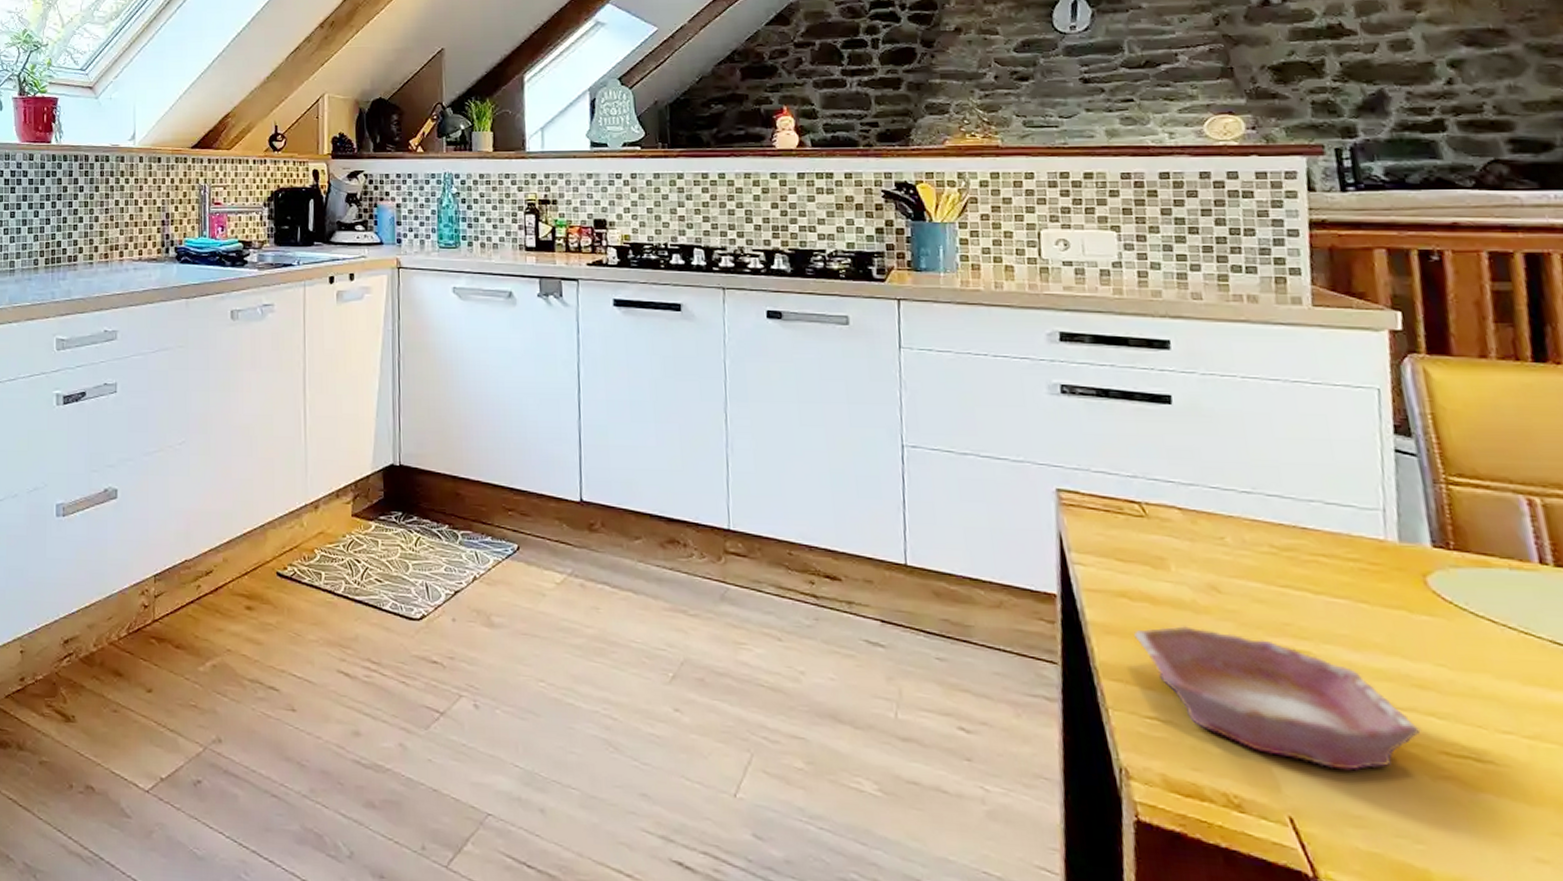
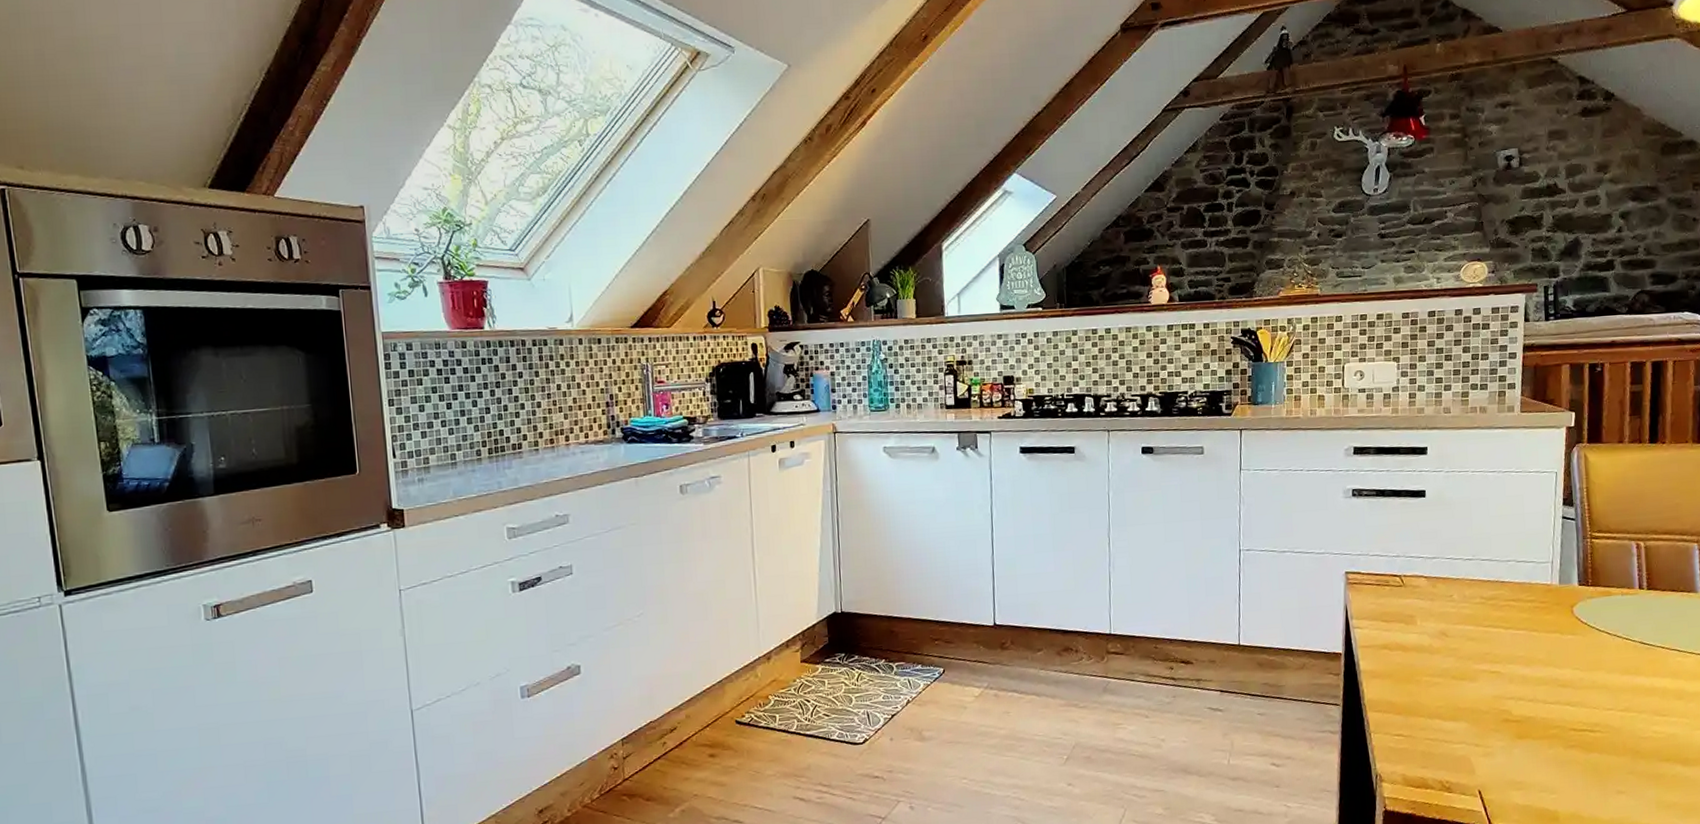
bowl: present [1134,626,1421,771] -> none [1391,664,1561,752]

